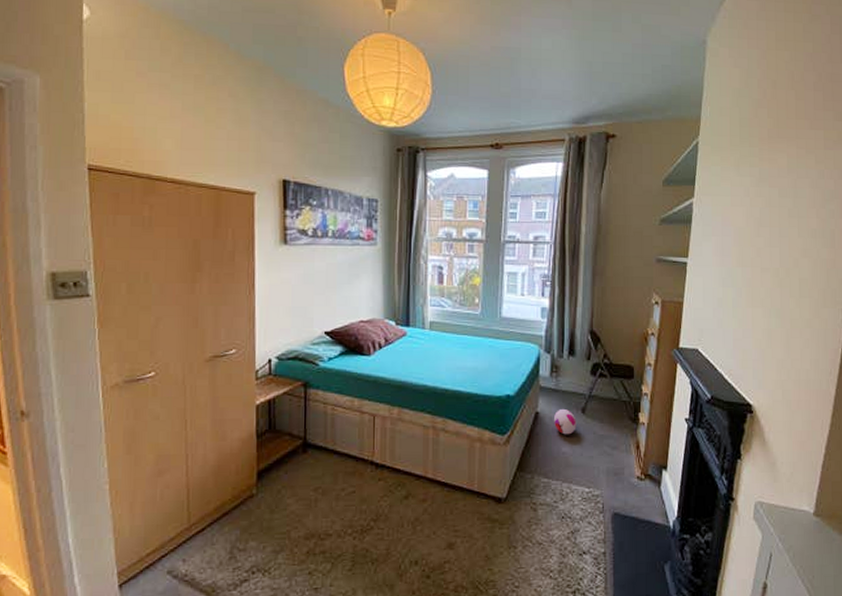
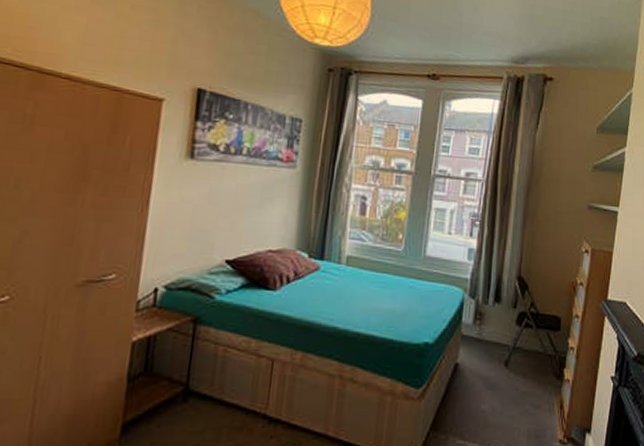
plush toy: present [553,408,576,435] -> none [473,360,499,391]

